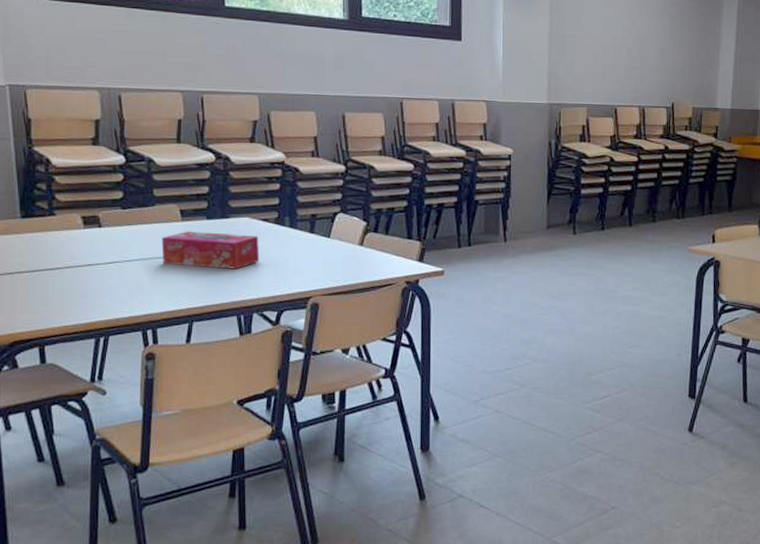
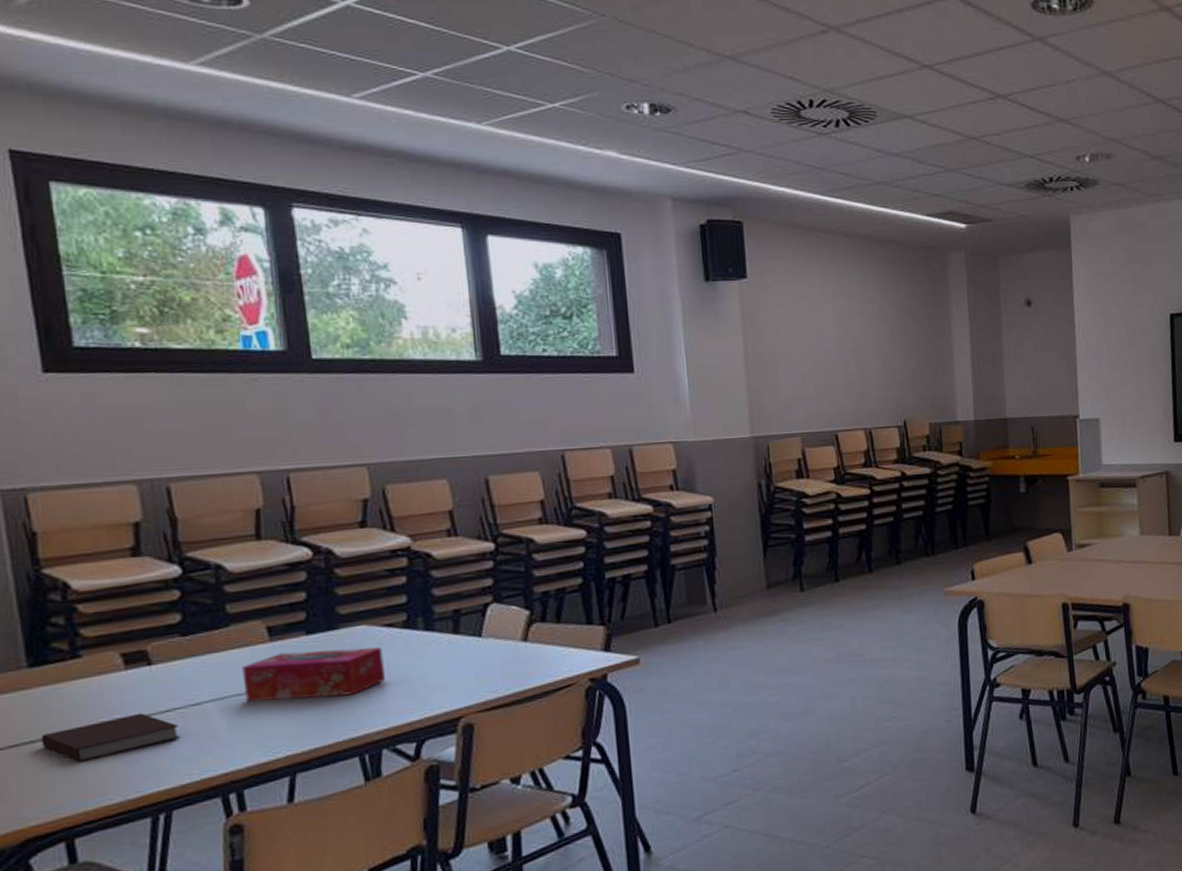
notebook: none [27,262,117,291] -> present [41,713,181,762]

